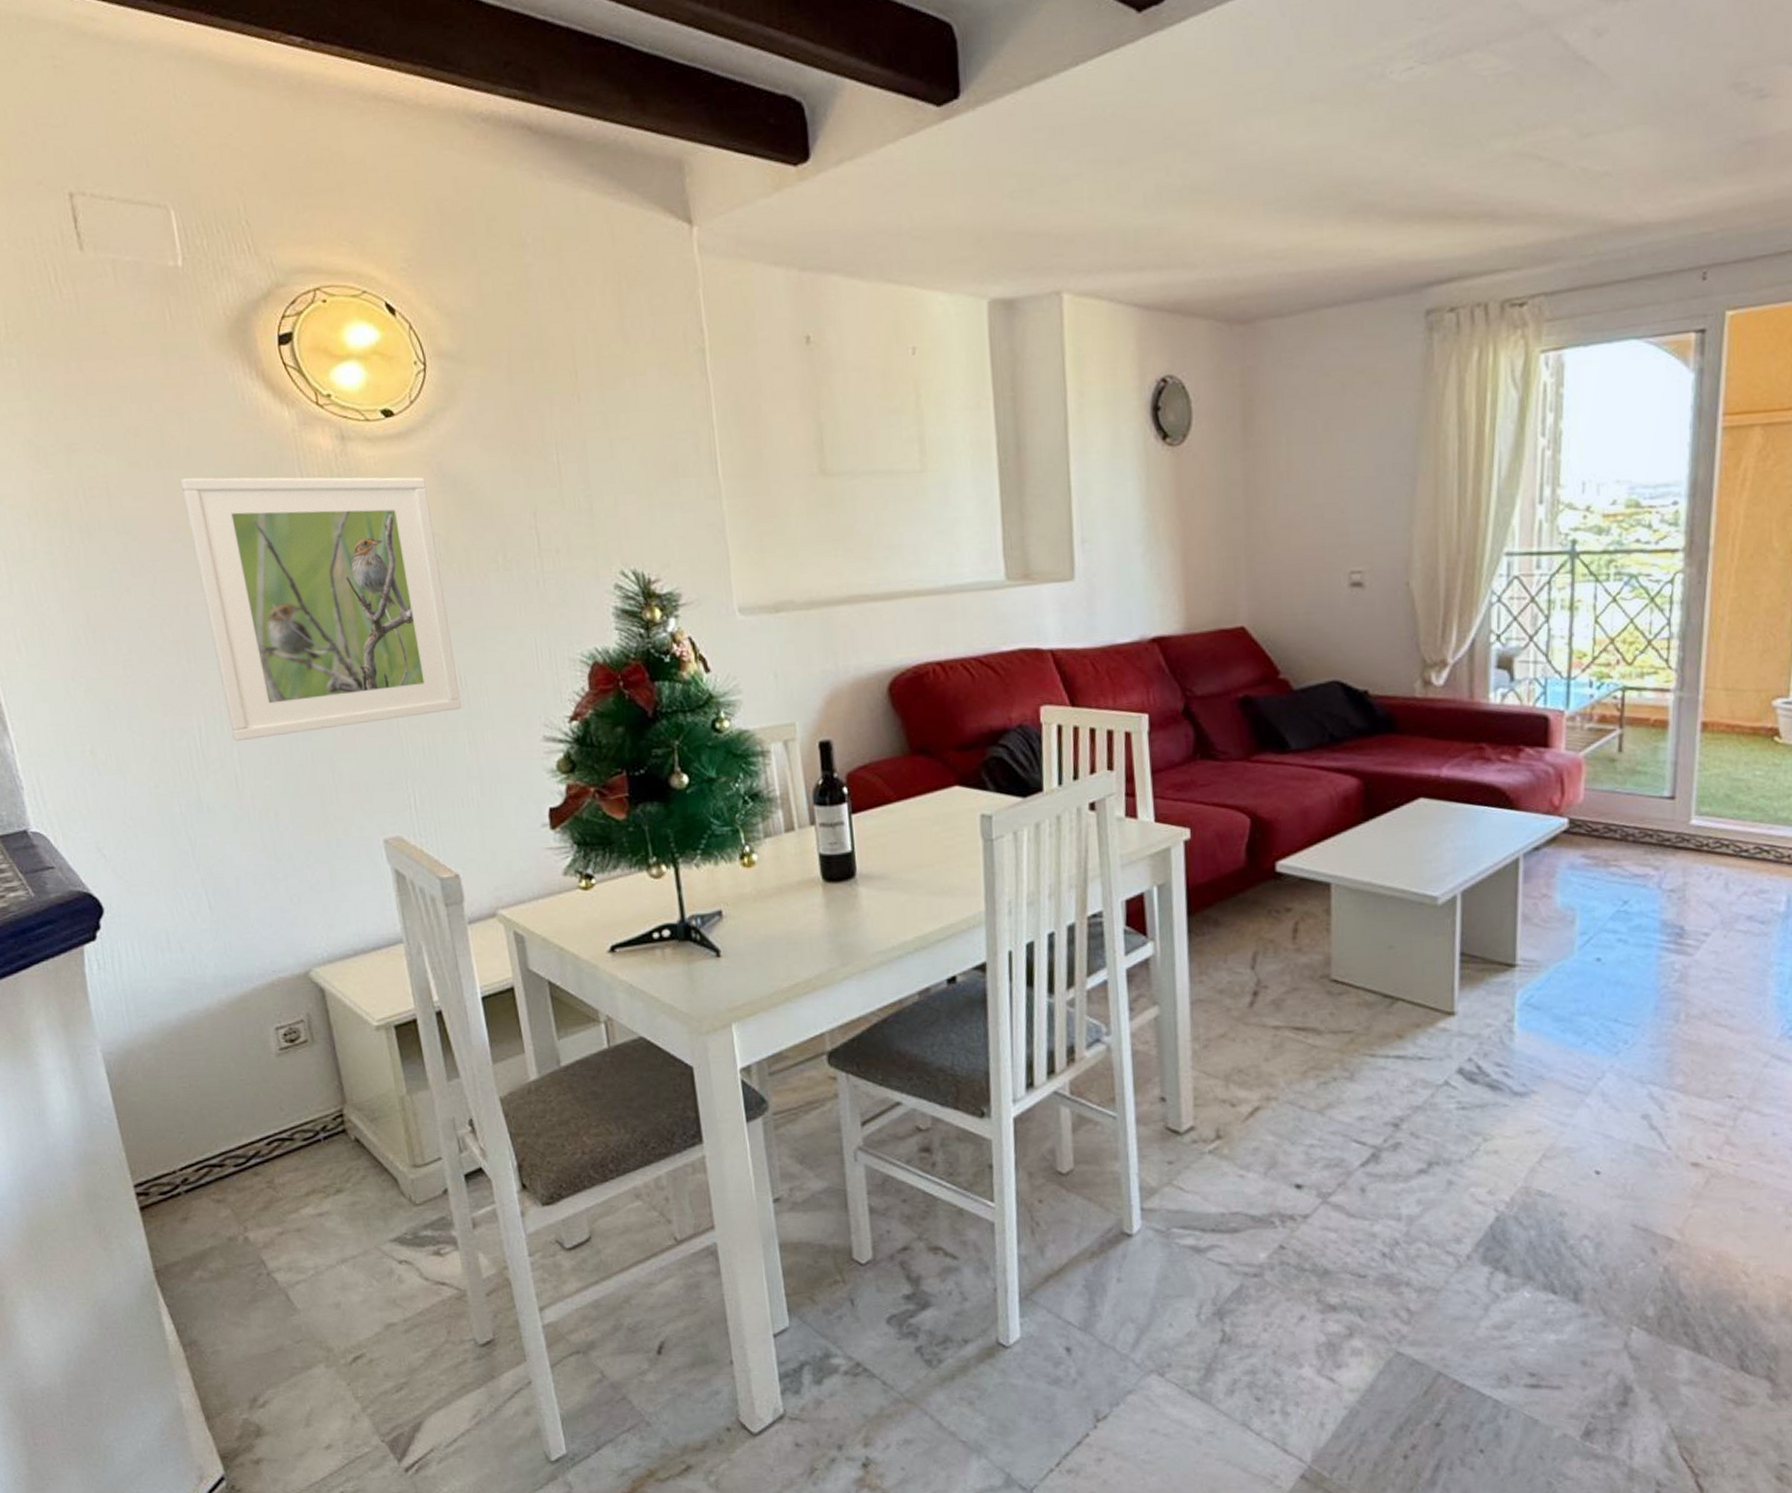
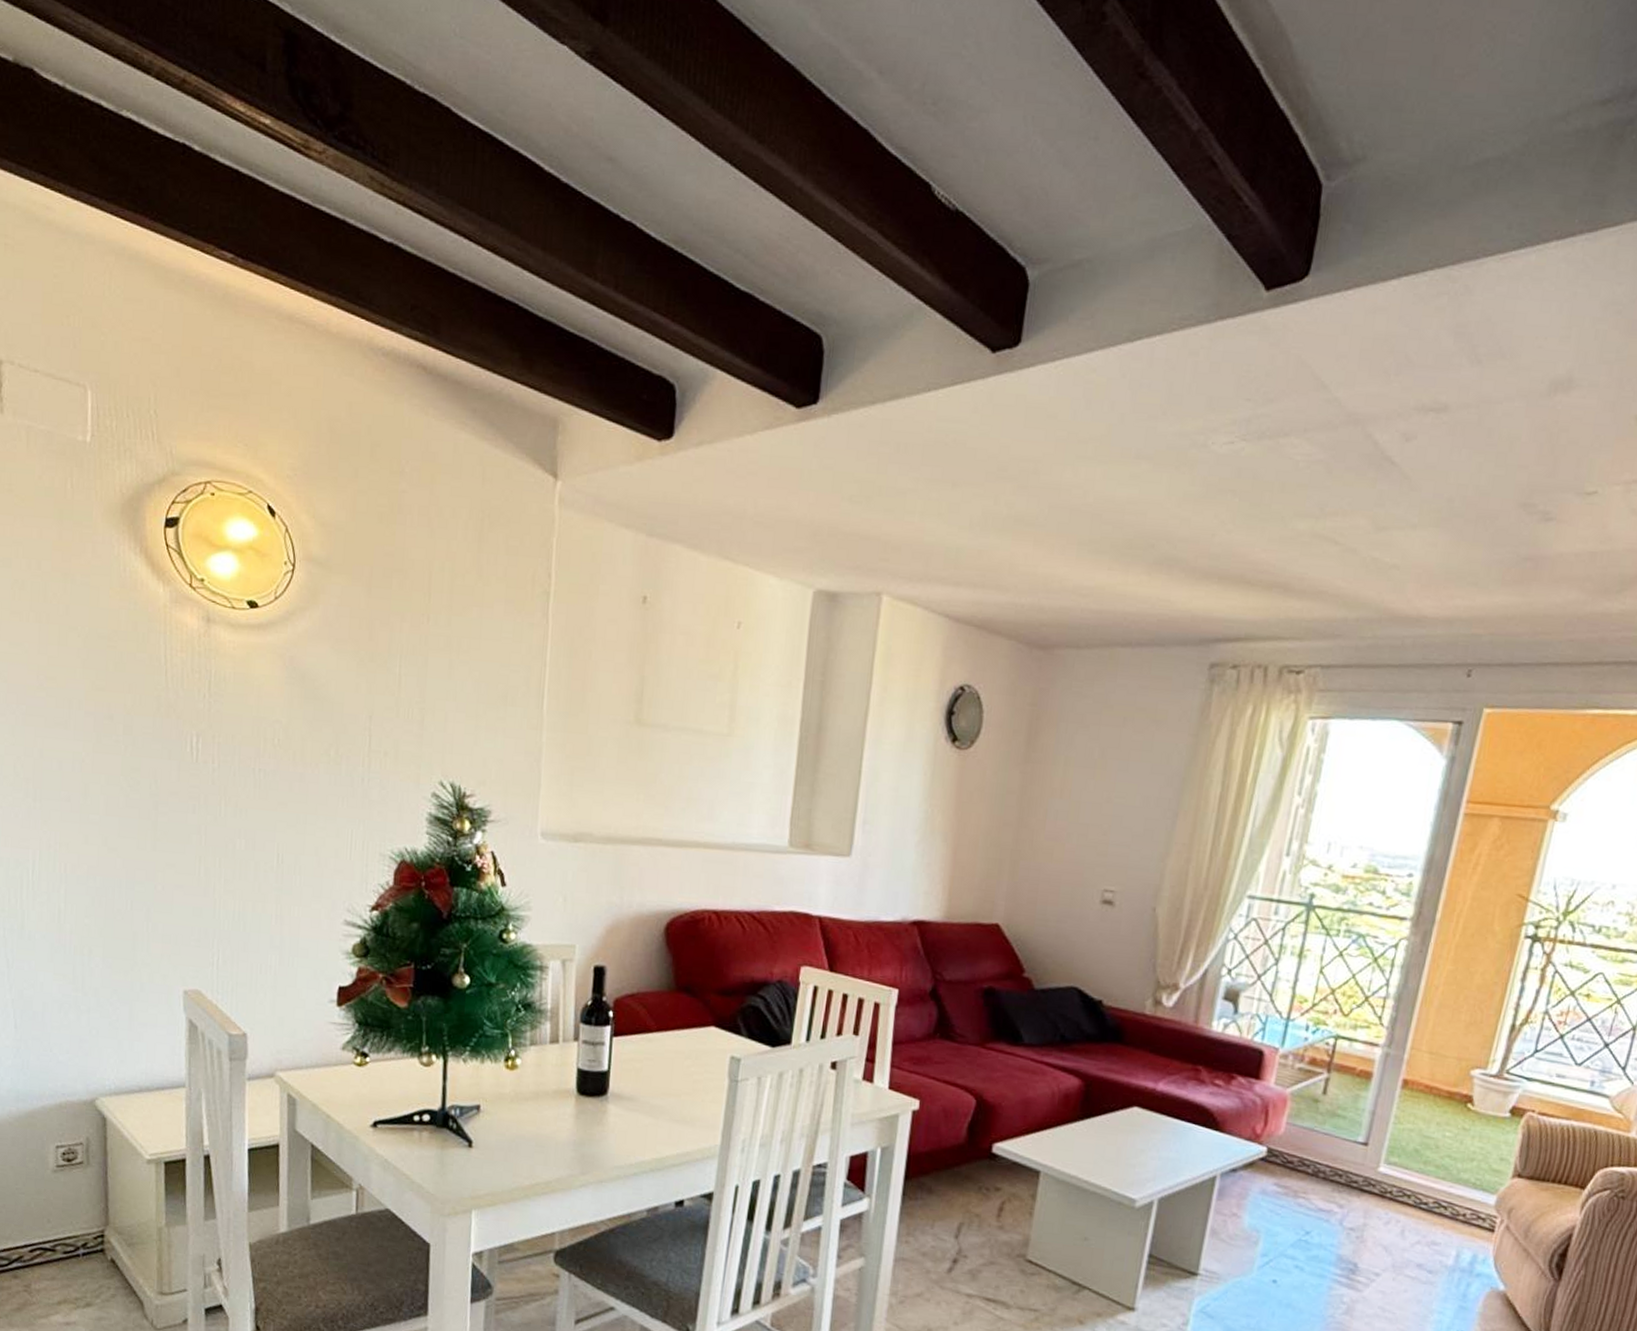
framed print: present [180,477,462,742] -> none [54,633,277,884]

